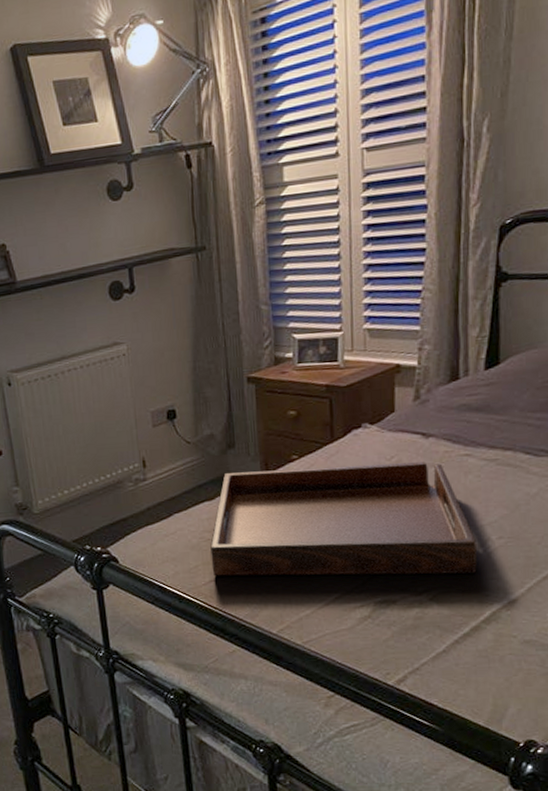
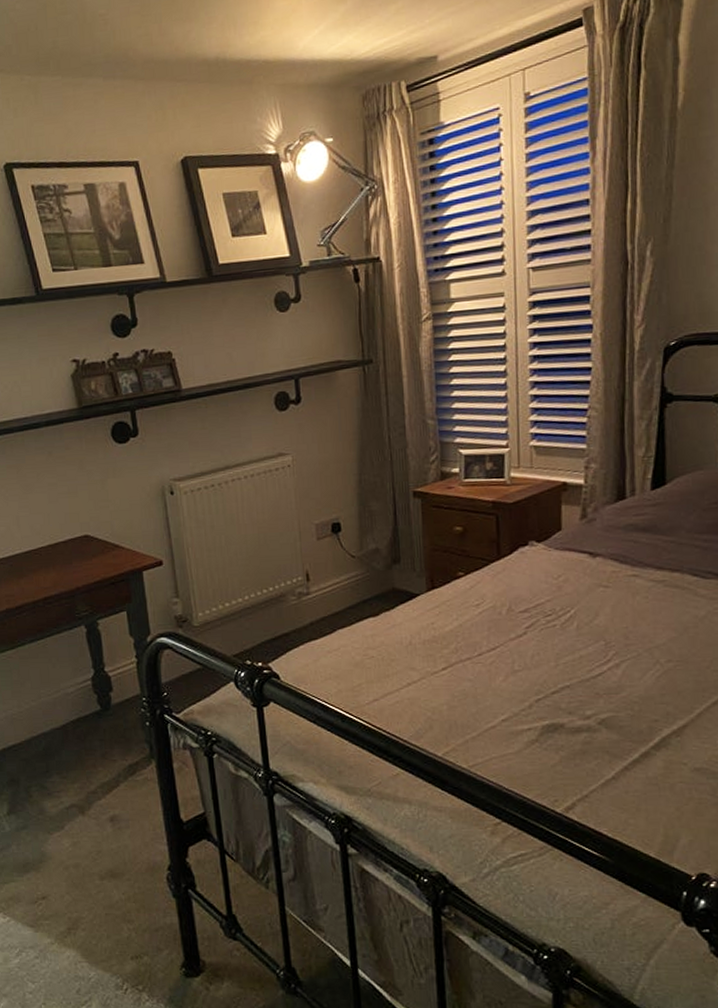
serving tray: present [210,462,477,576] -> none [374,582,646,698]

